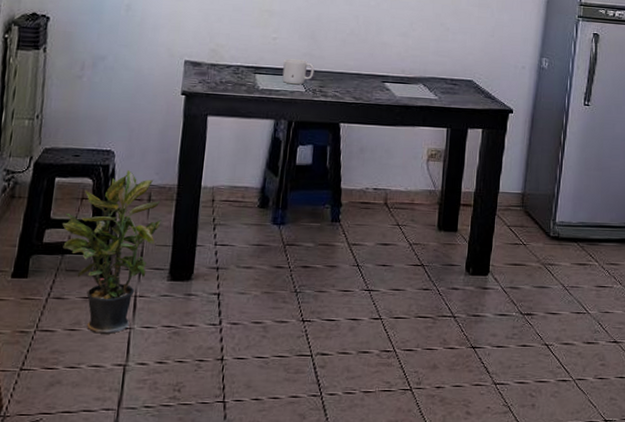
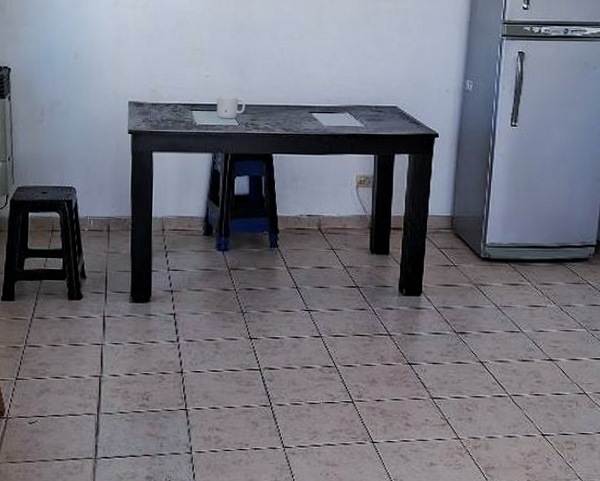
potted plant: present [61,170,161,335] -> none [37,204,120,350]

